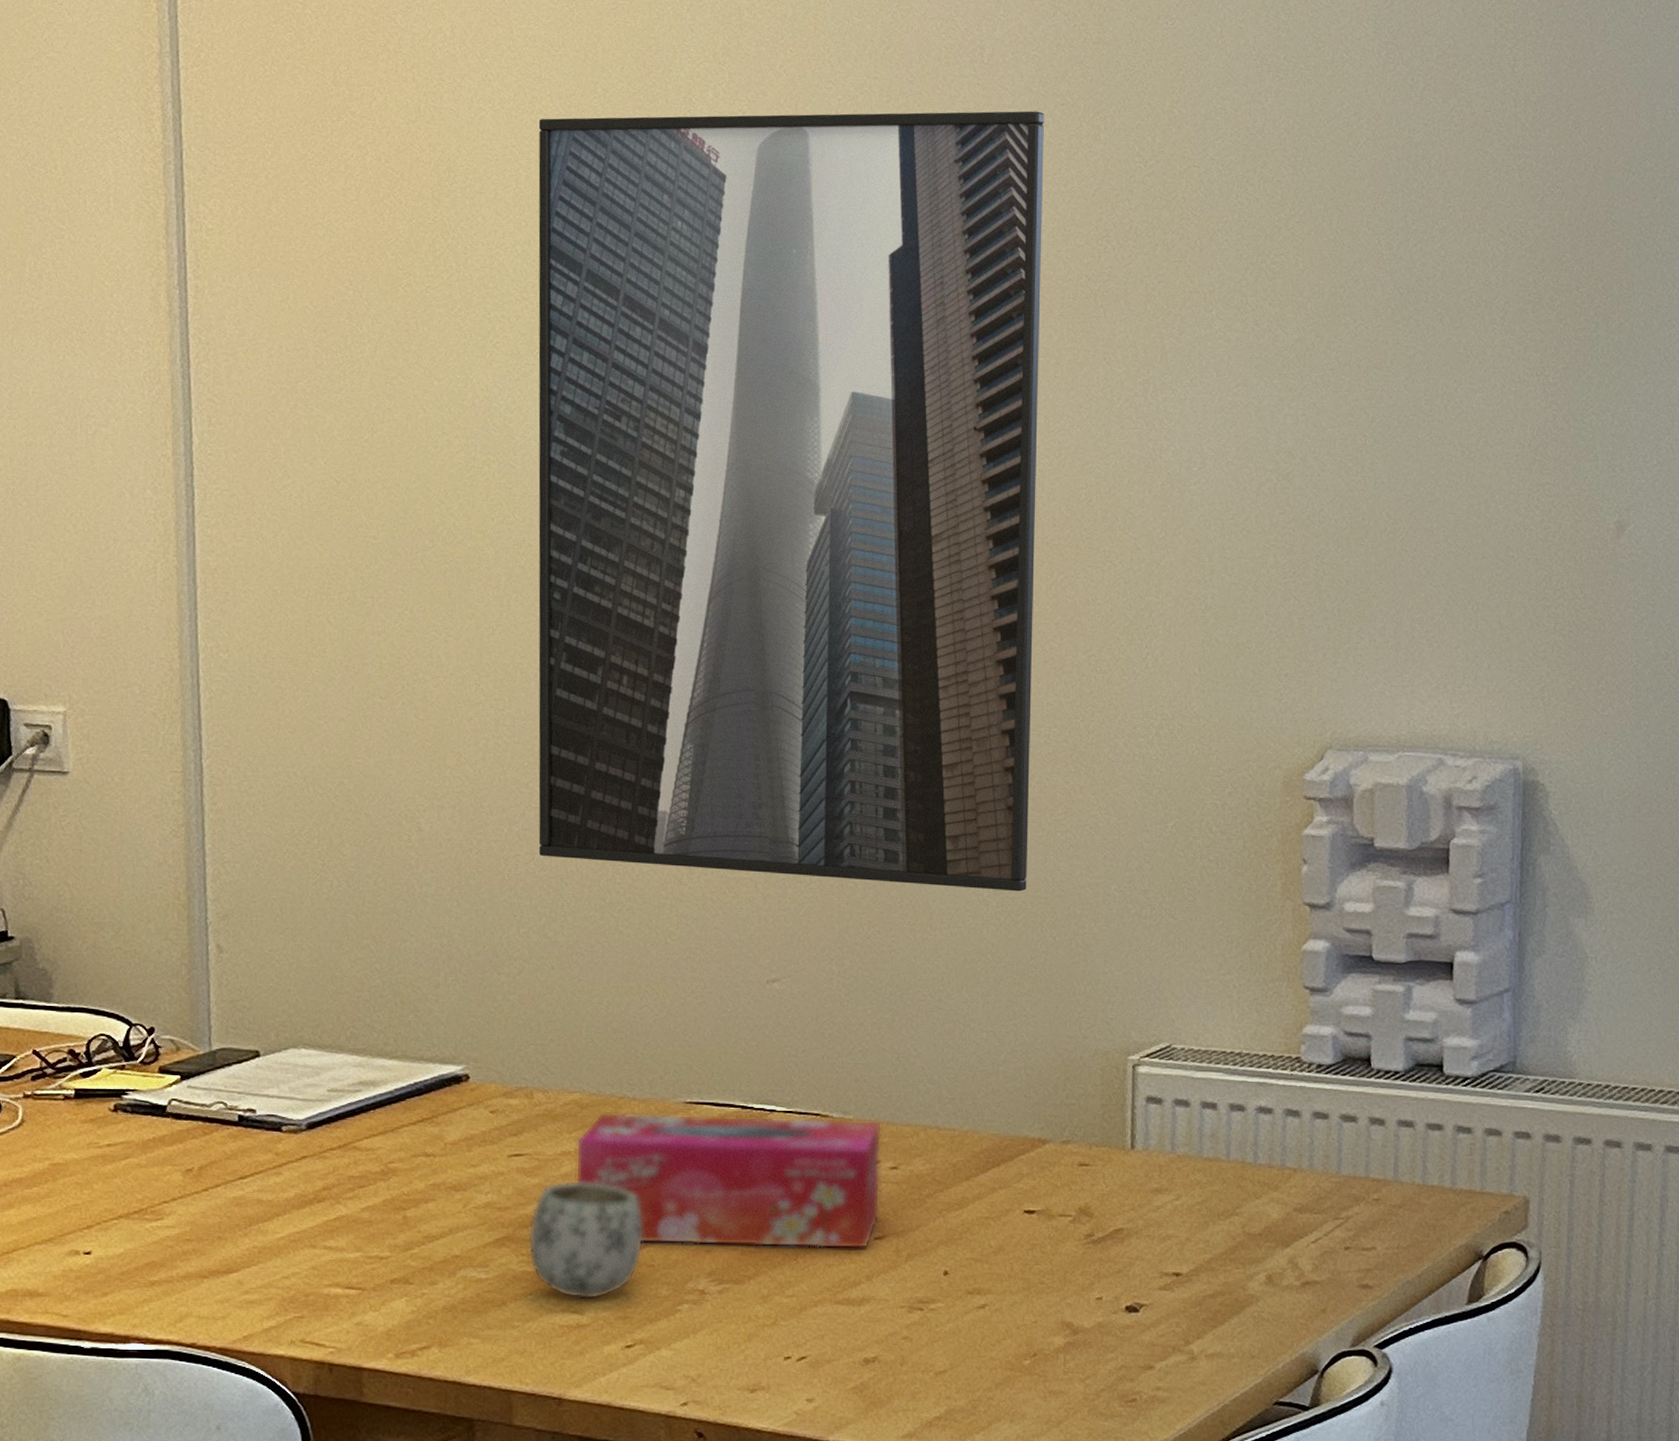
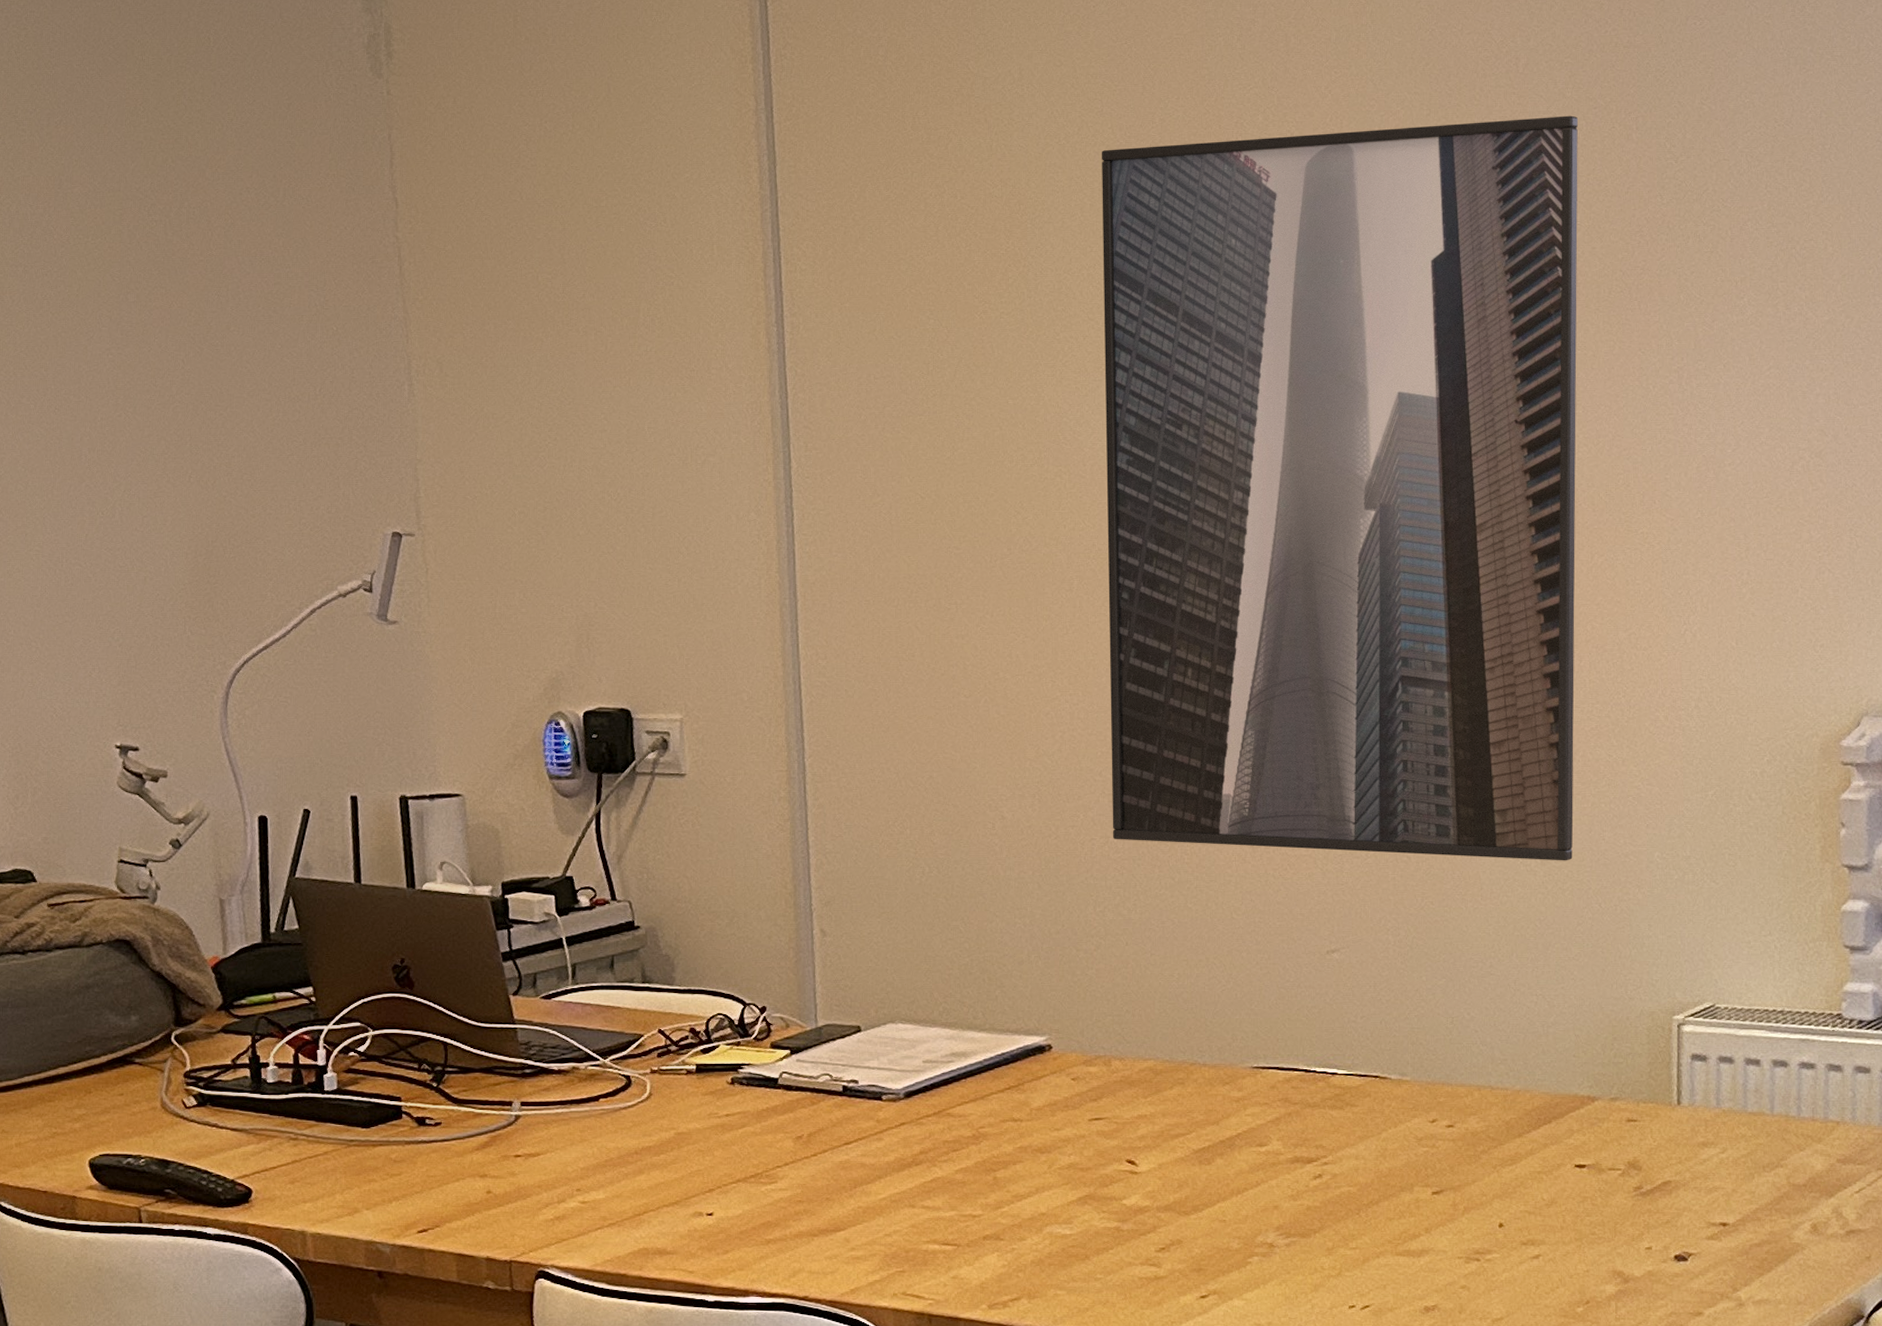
mug: present [528,1179,645,1300] -> none [1108,1141,1217,1253]
tissue box: present [575,1112,881,1249] -> none [1151,1078,1437,1203]

